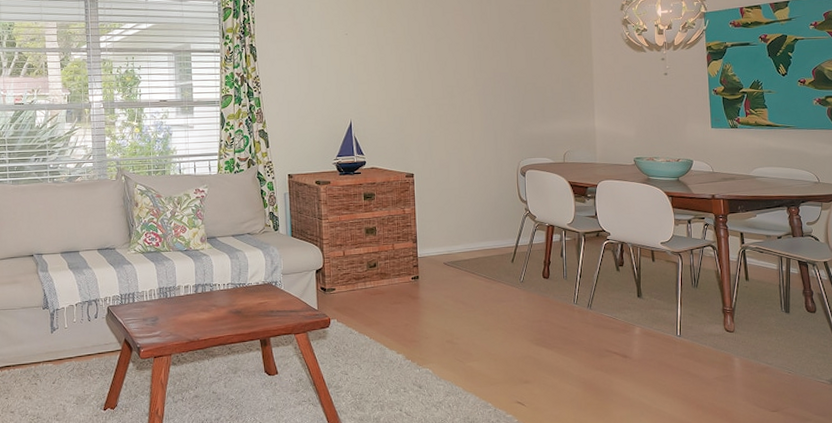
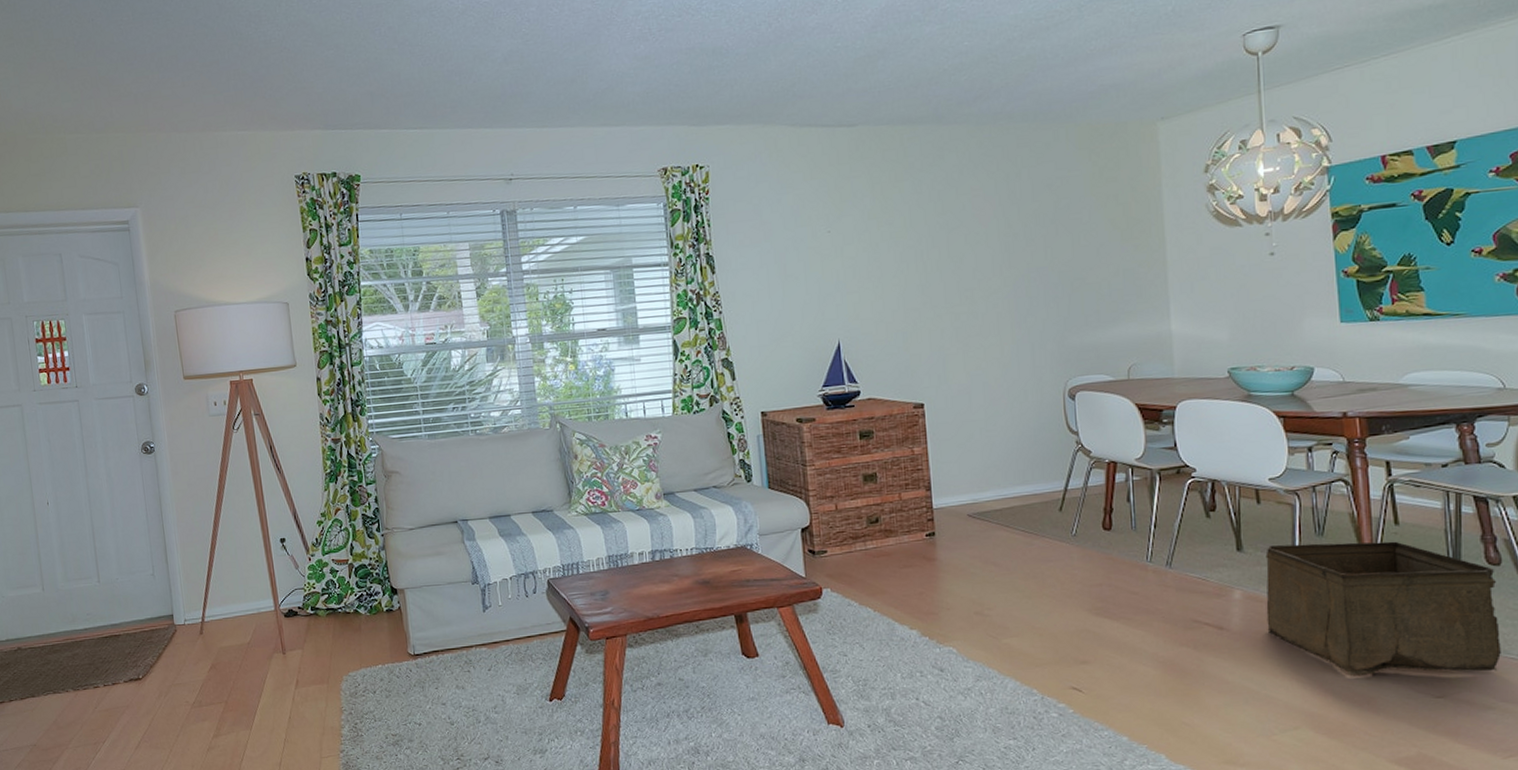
storage bin: none [657,293,815,394] -> present [1265,541,1501,676]

